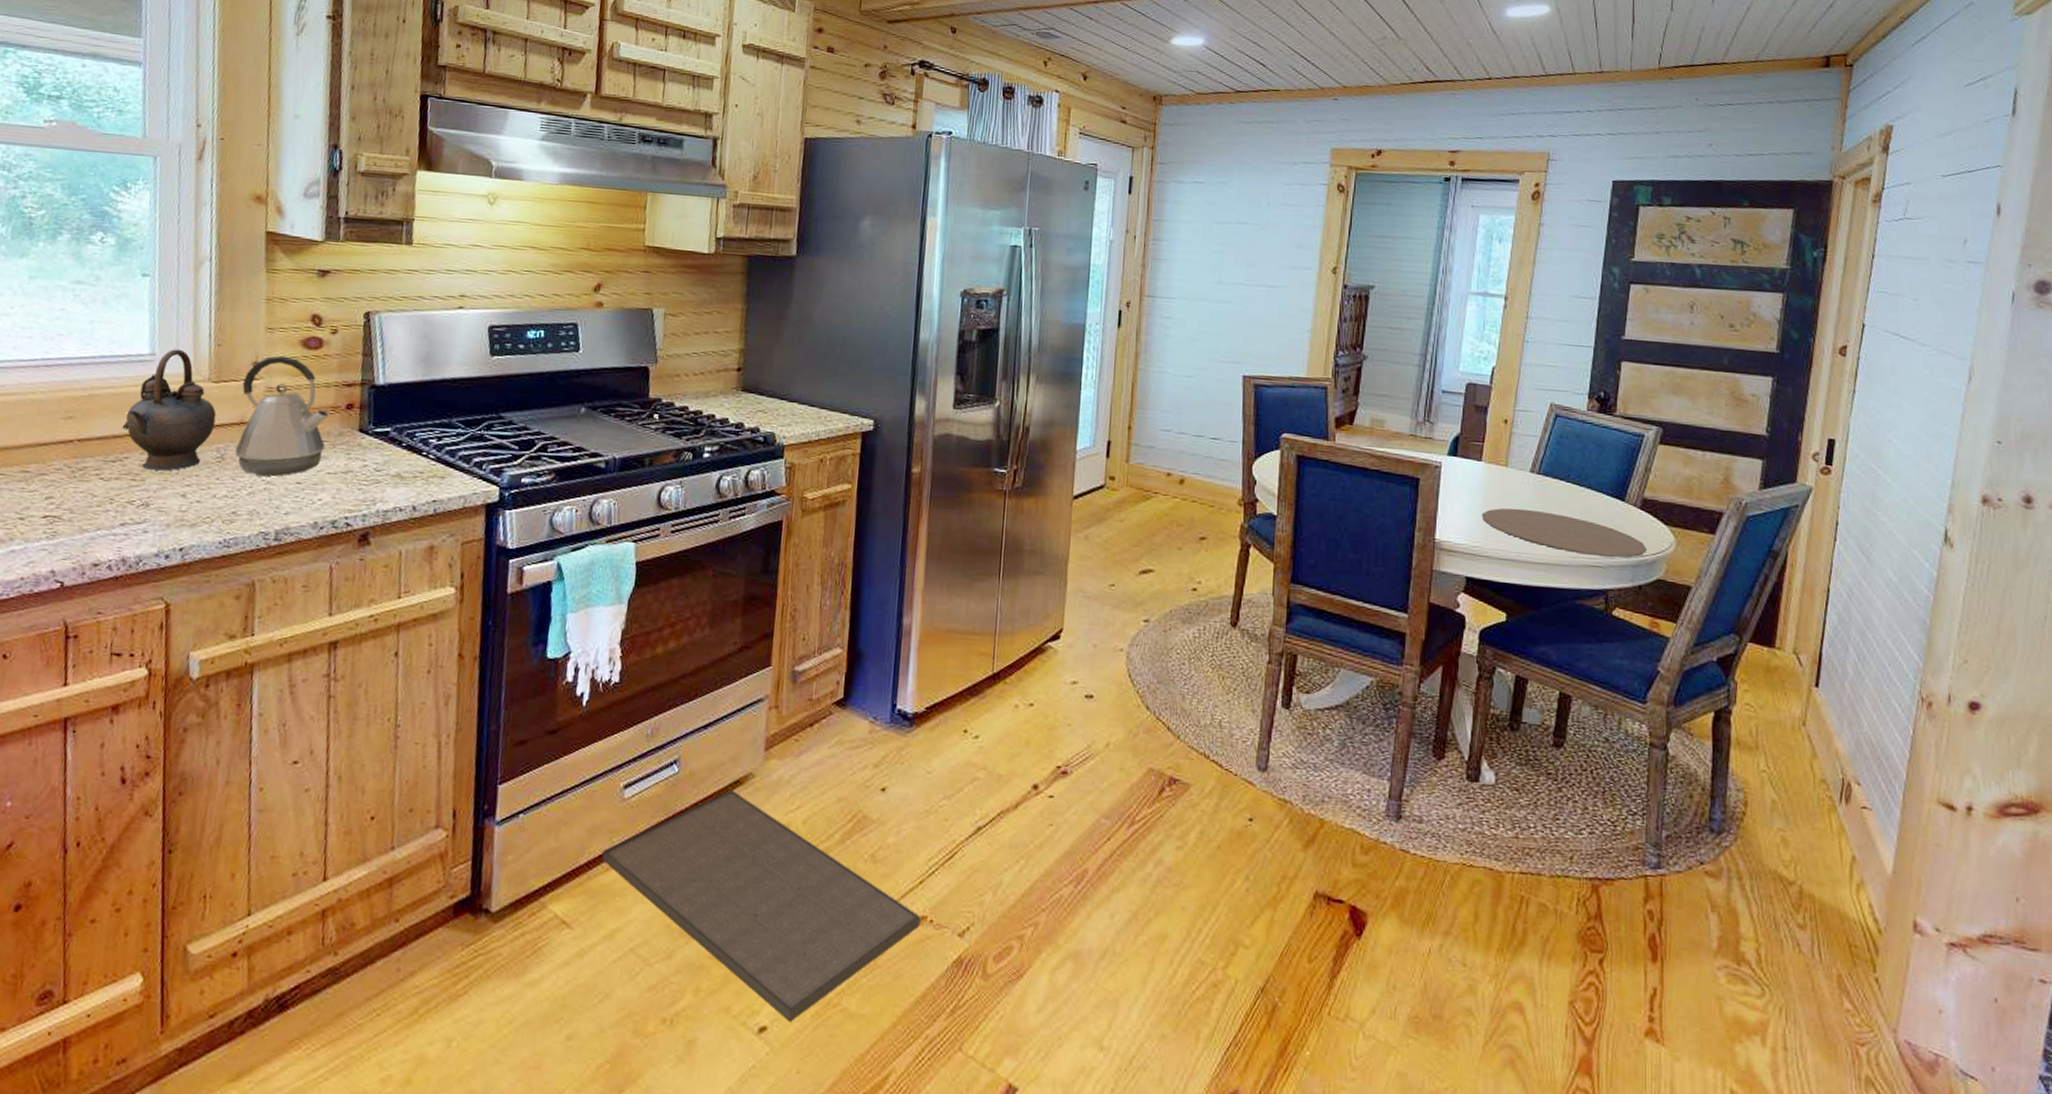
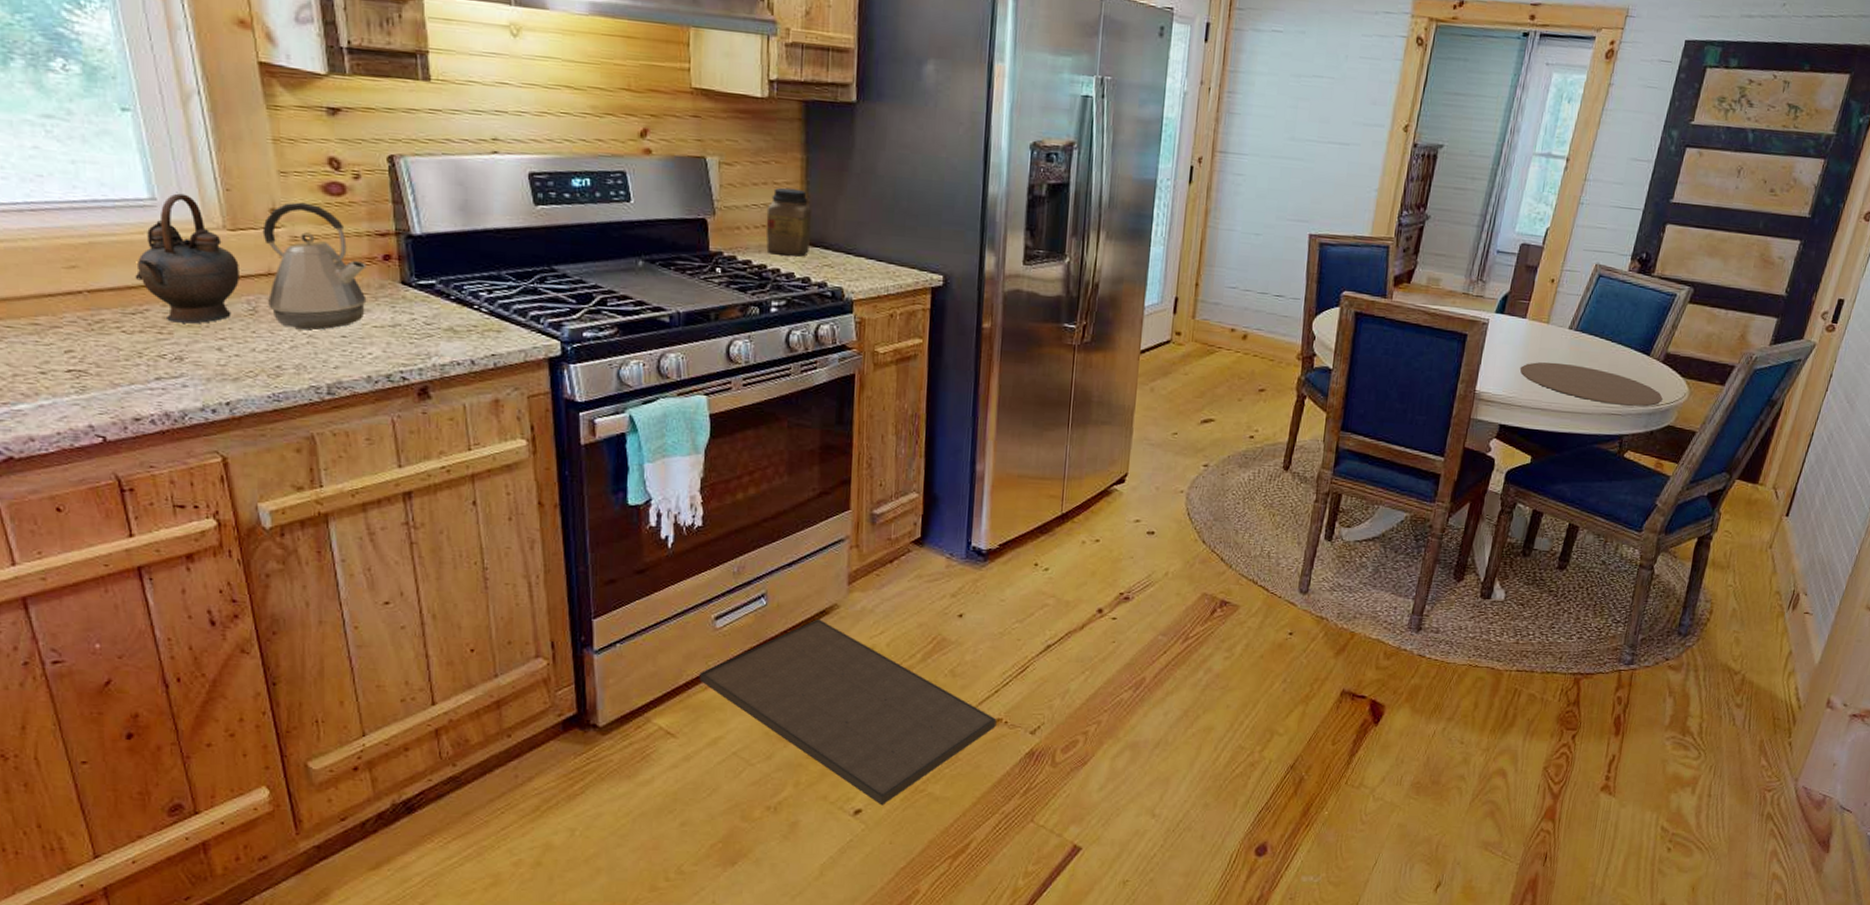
jar: none [703,336,750,403] -> present [766,187,813,257]

